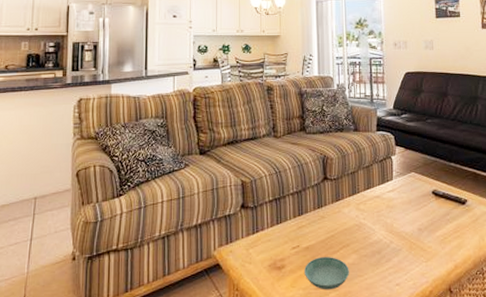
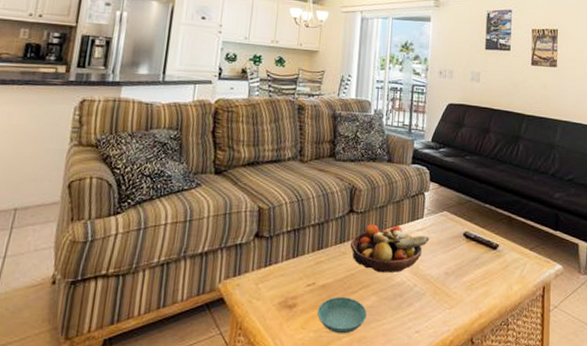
fruit bowl: none [328,188,401,233] -> present [351,224,430,273]

